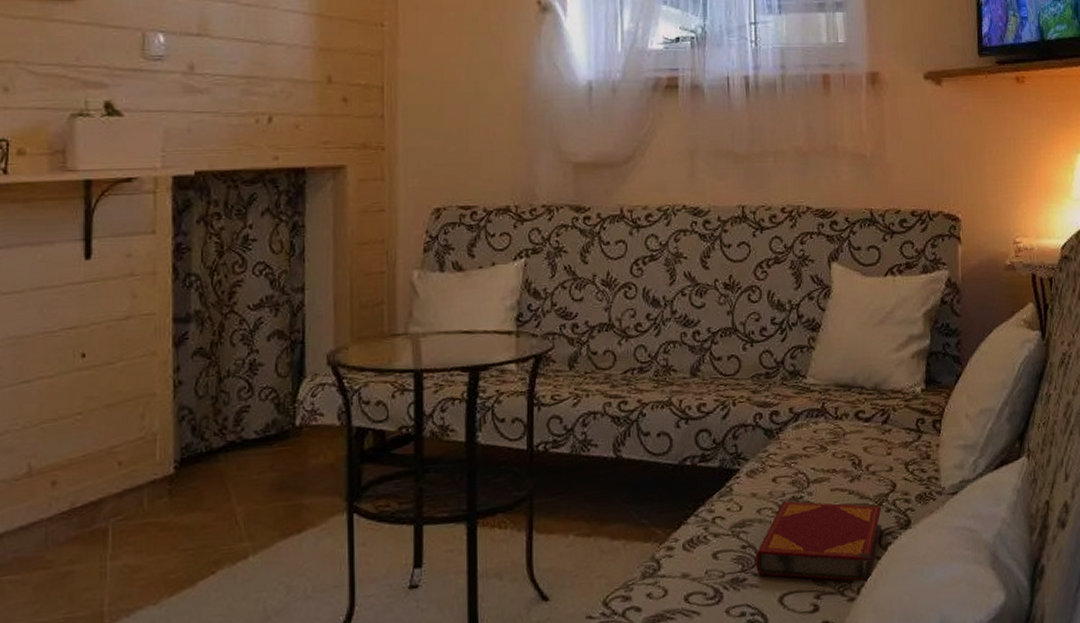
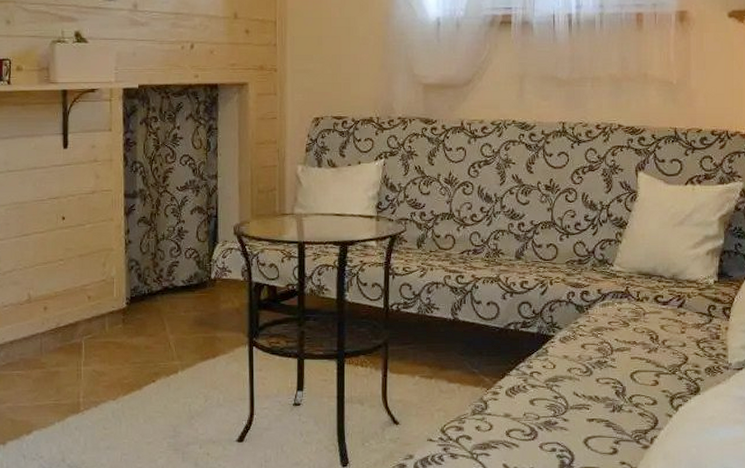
hardback book: present [755,500,882,582] -> none [565,363,675,434]

